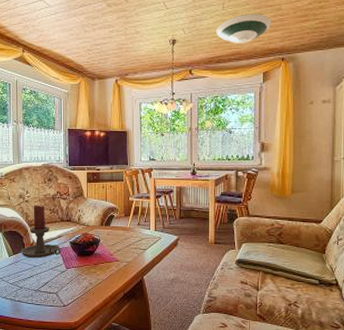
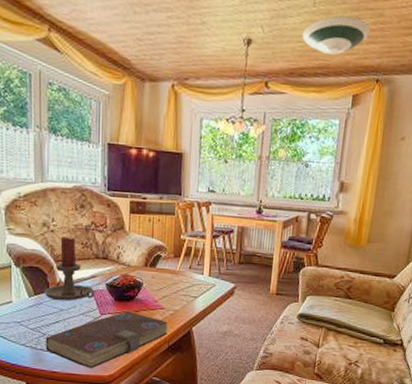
book: none [21,265,124,316] -> present [44,311,169,369]

